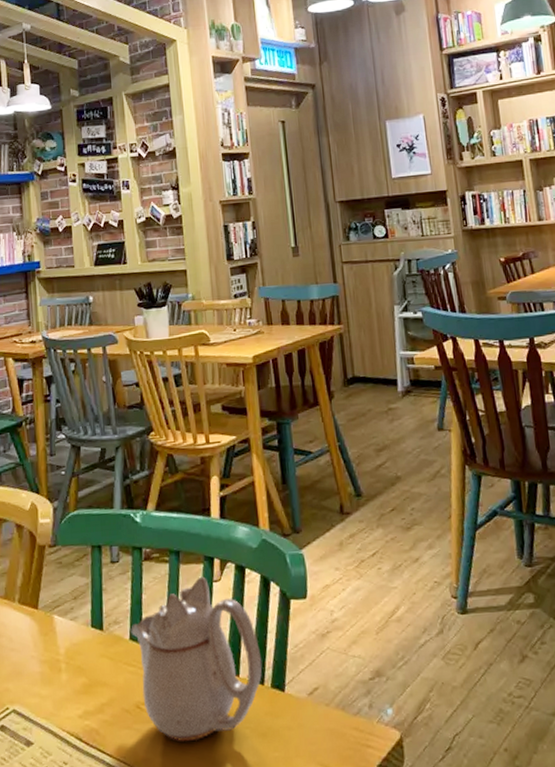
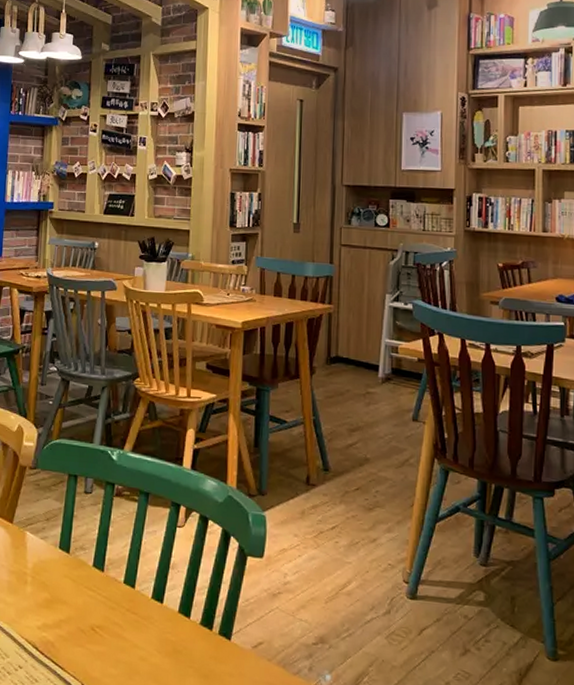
teapot: present [130,576,263,742] -> none [94,520,213,670]

